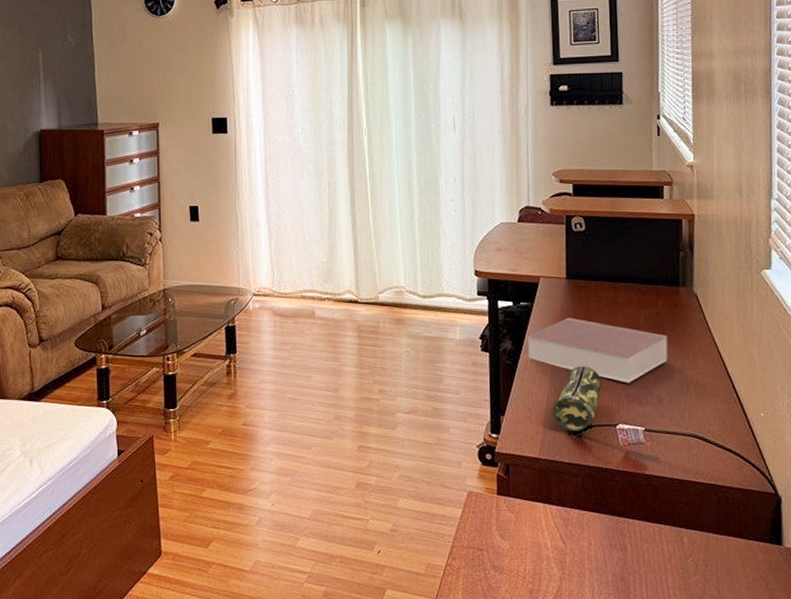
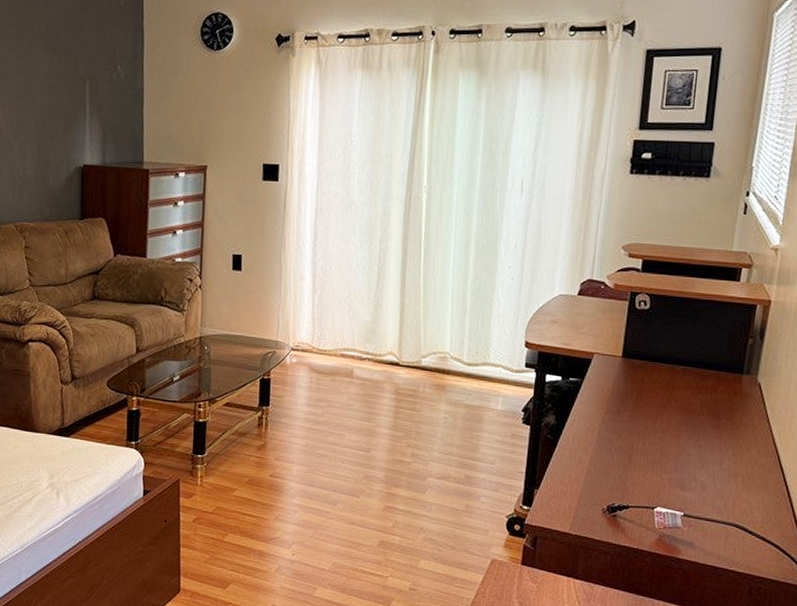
book: present [525,317,669,383] -> none [571,396,723,468]
pencil case: present [552,366,602,432] -> none [589,446,646,511]

